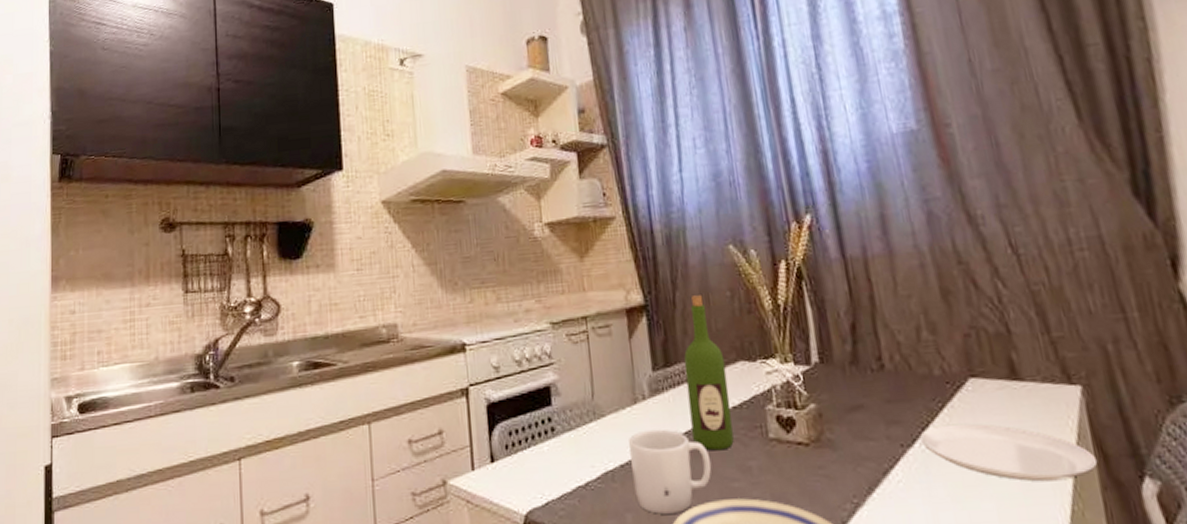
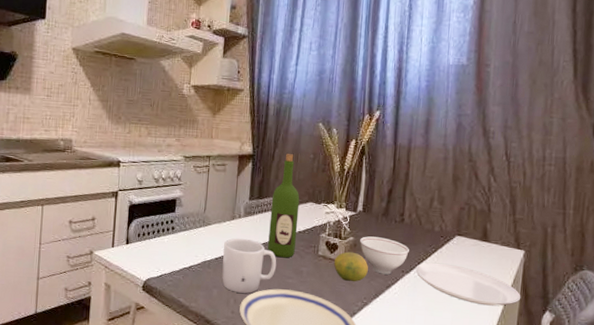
fruit: none [794,426,849,473] -> present [333,251,368,282]
bowl: none [825,397,904,455] -> present [360,236,409,275]

